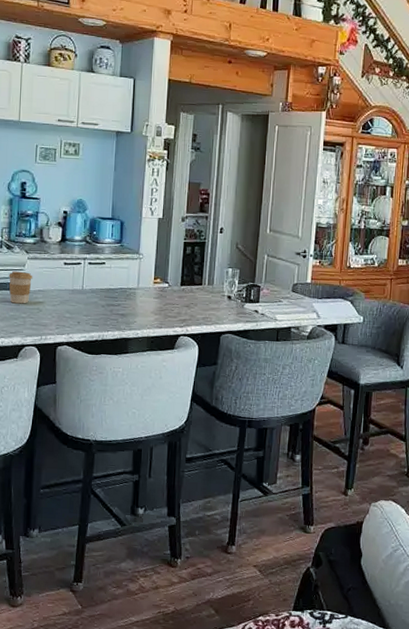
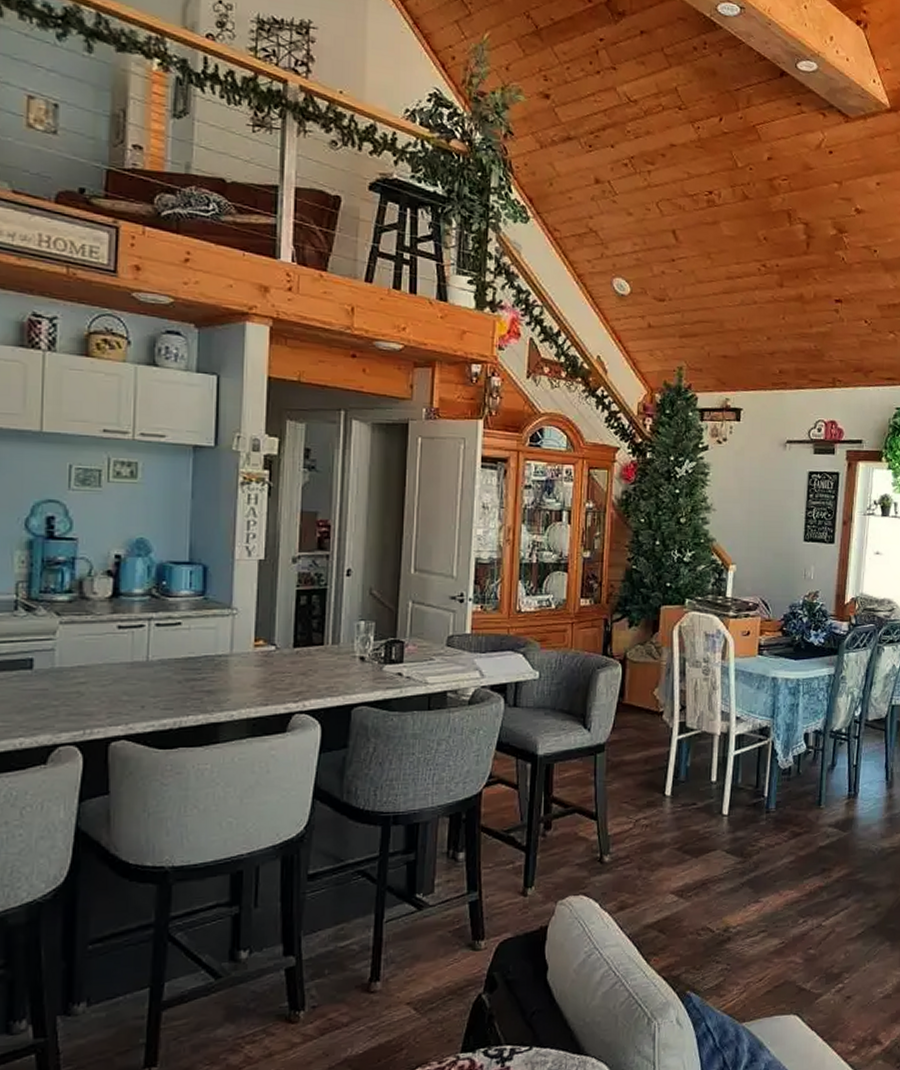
coffee cup: present [8,271,33,304] -> none [29,642,69,687]

